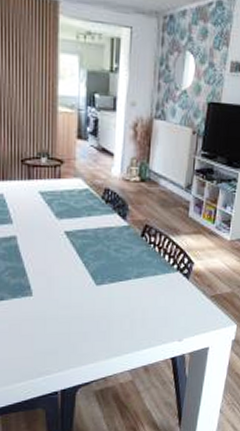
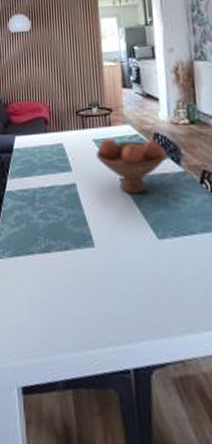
fruit bowl: none [41,191,115,246] -> present [95,138,168,194]

